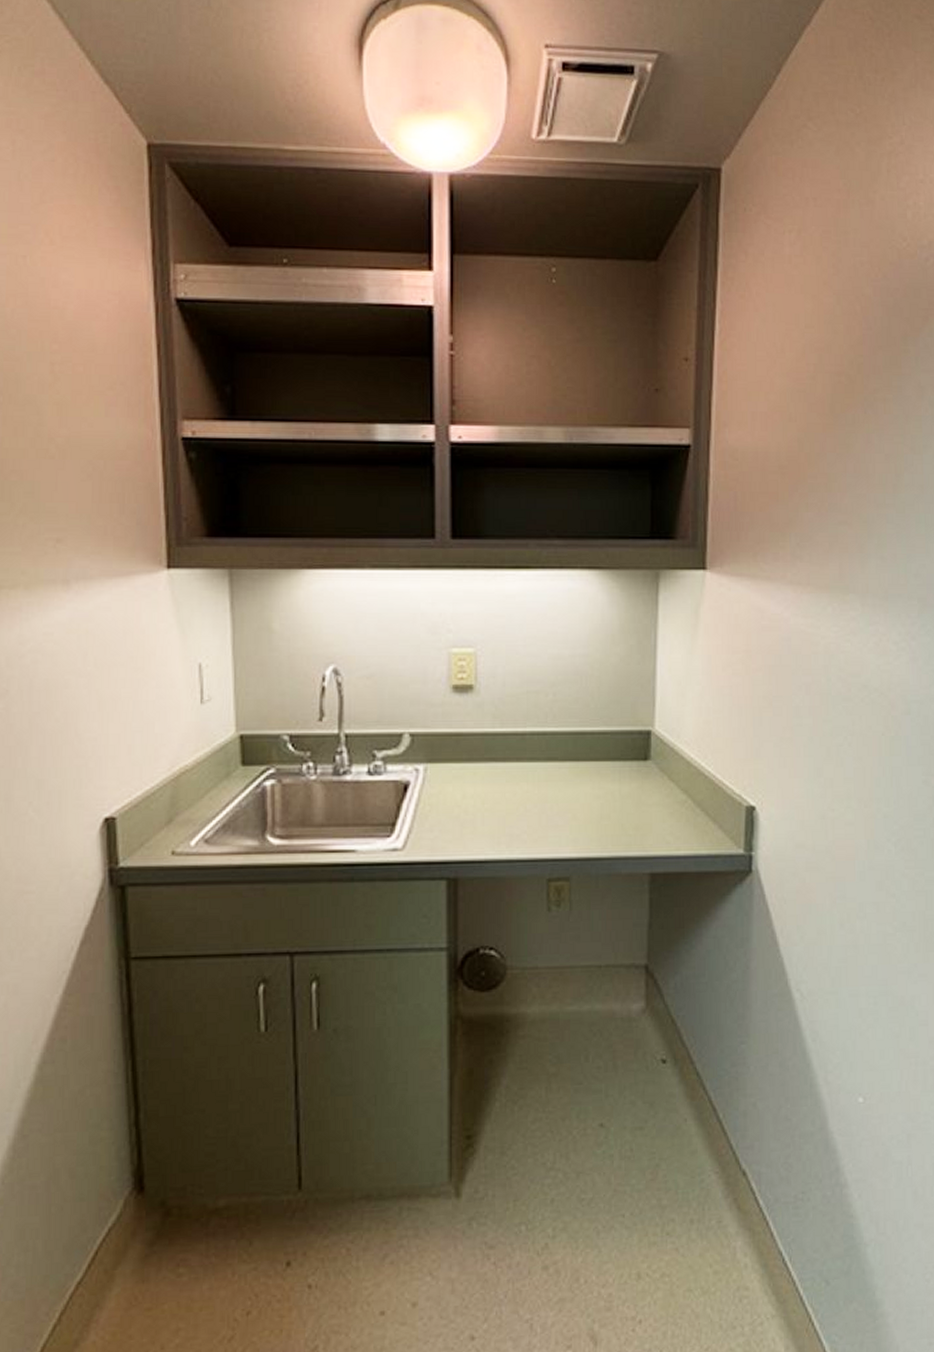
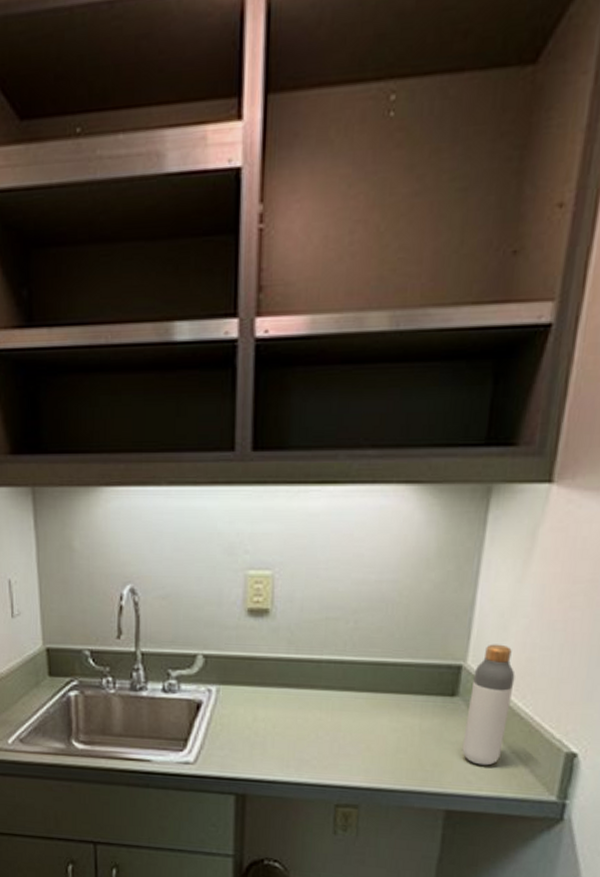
bottle: none [659,709,696,825] -> present [462,644,516,766]

